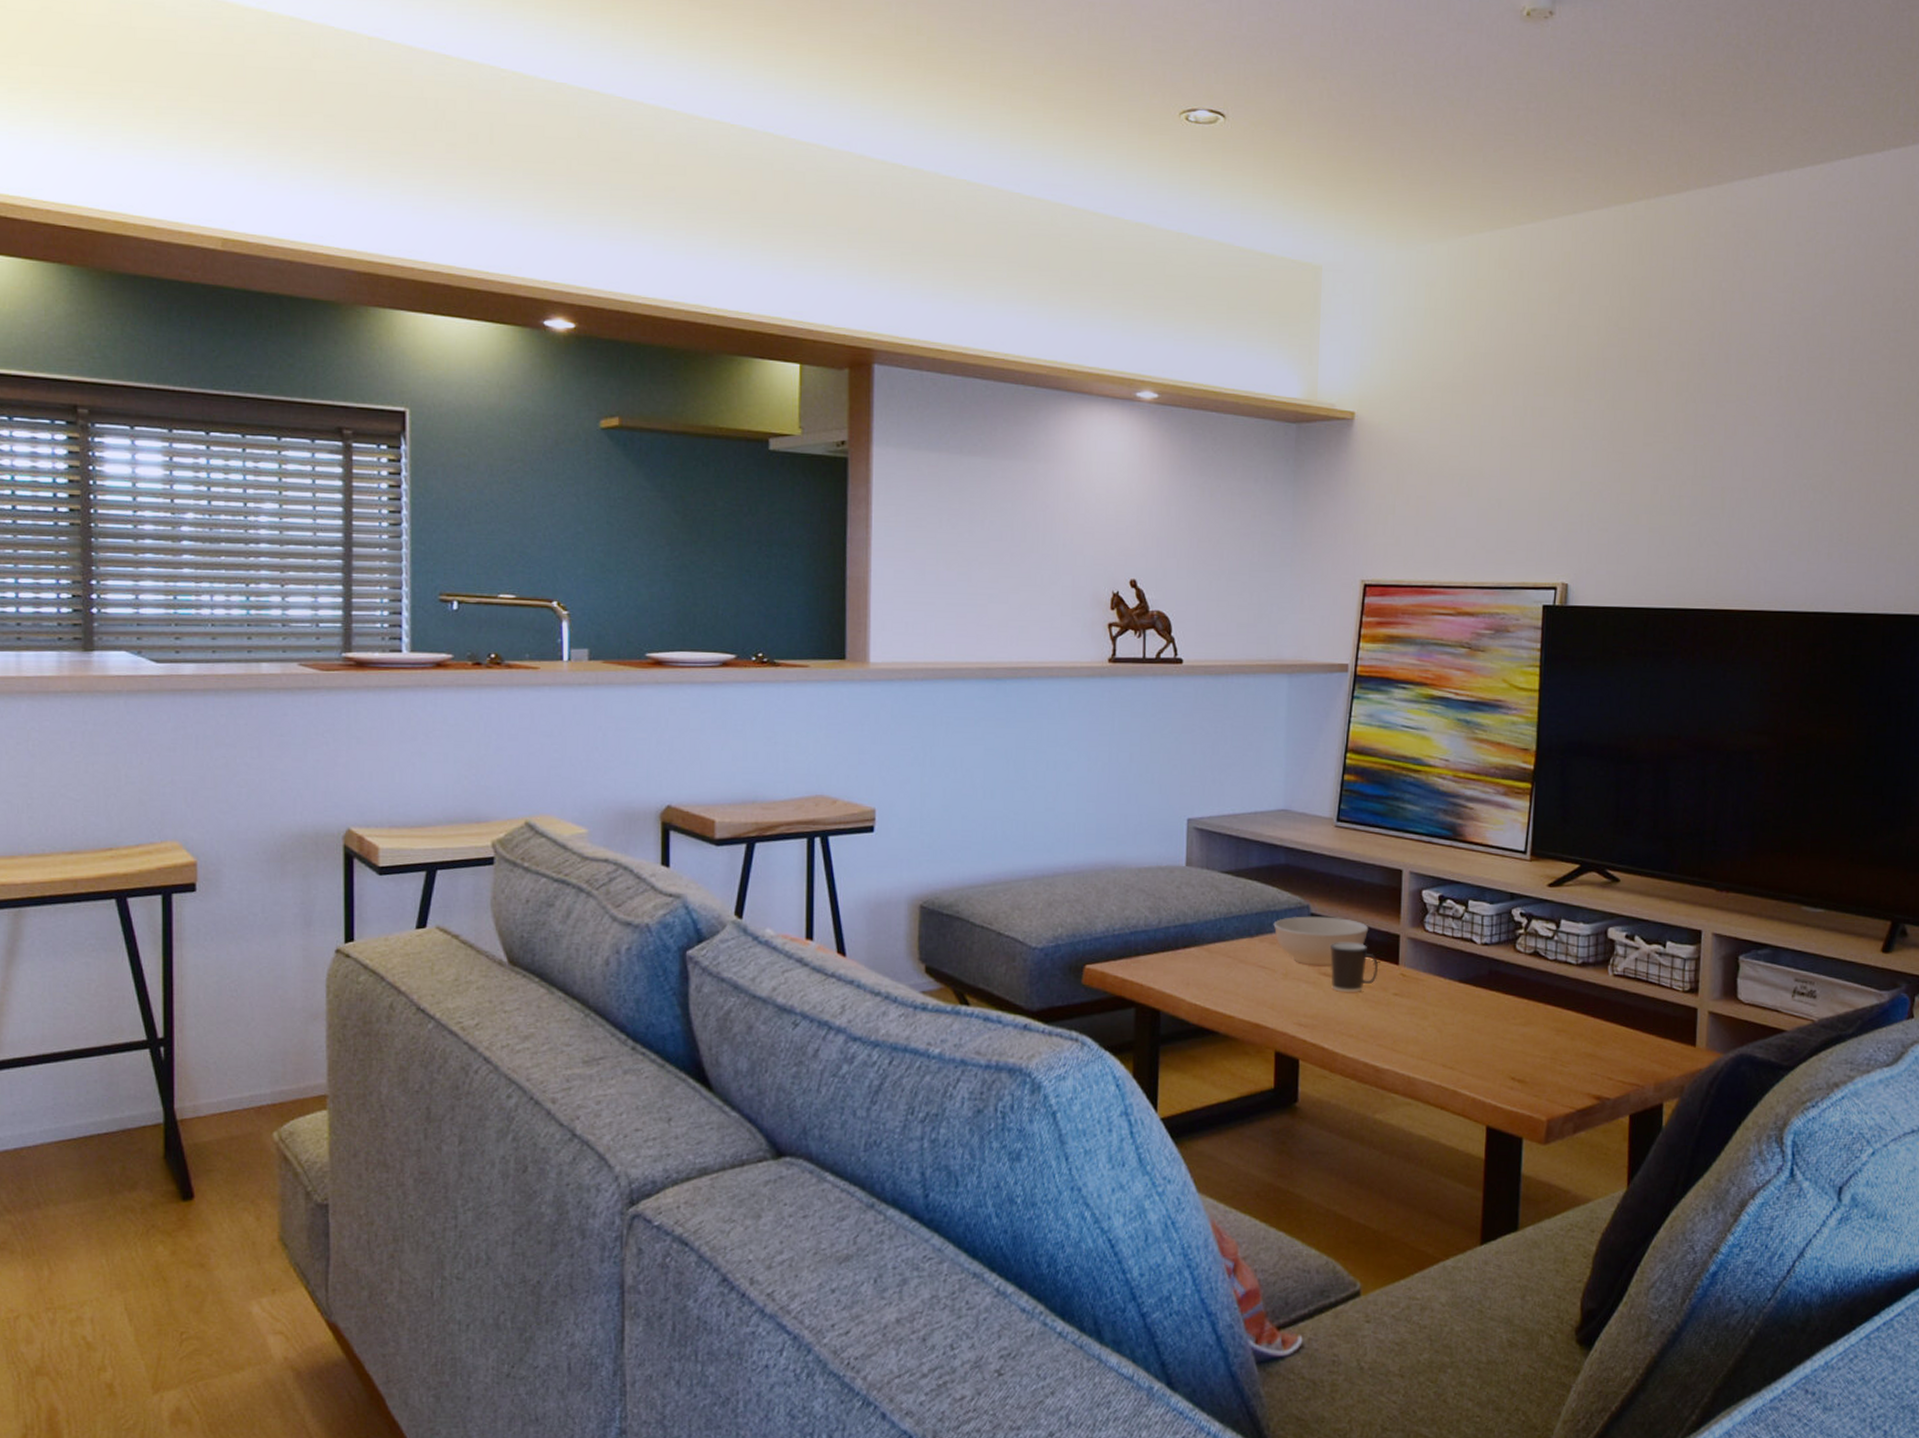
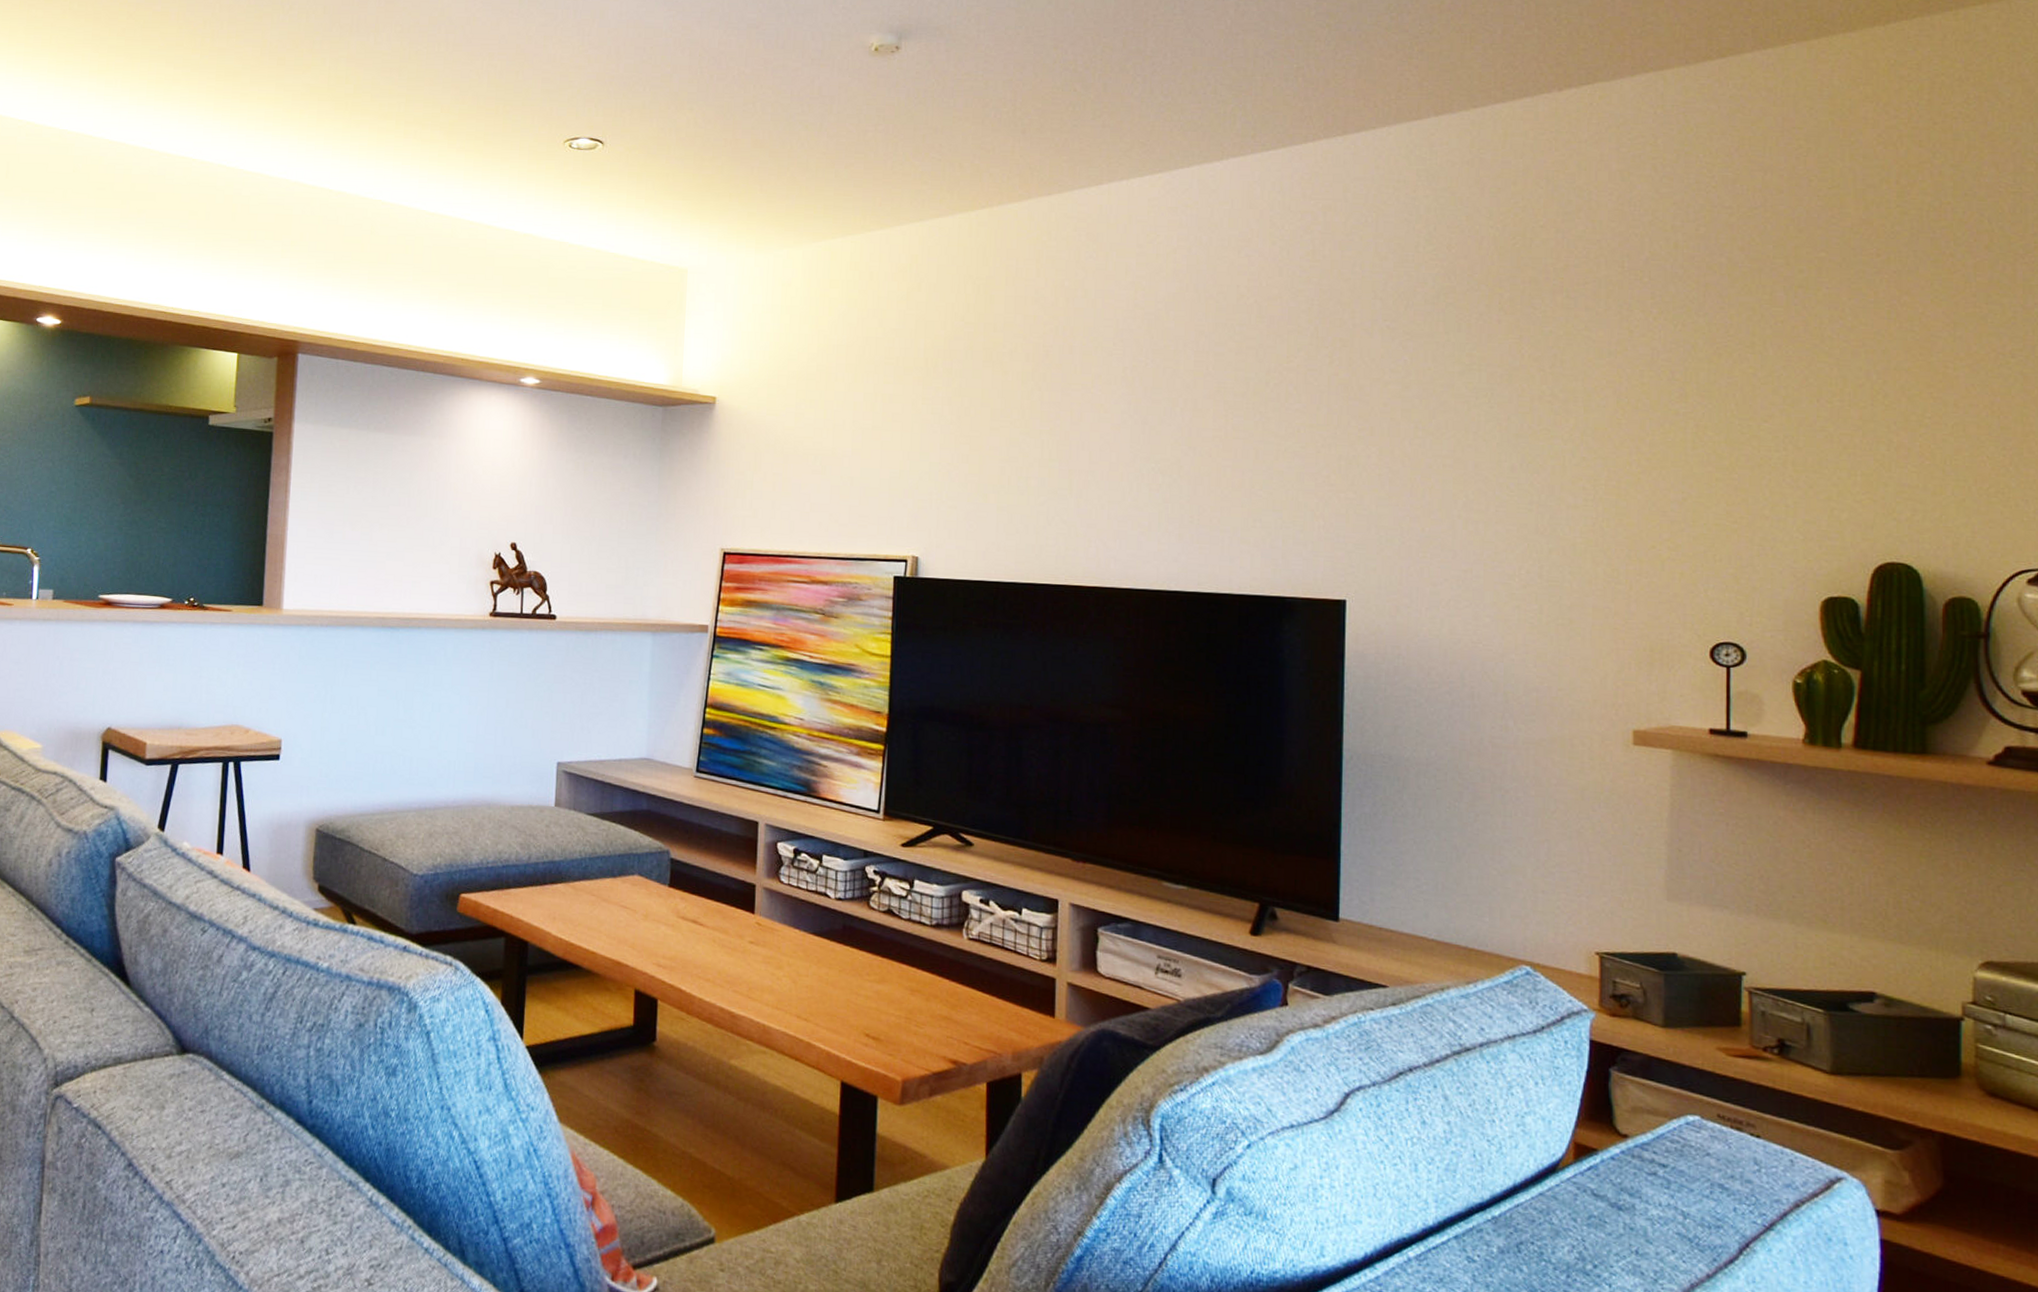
bowl: present [1273,916,1369,967] -> none [635,860,726,911]
mug: present [1330,942,1378,993] -> none [688,887,734,939]

